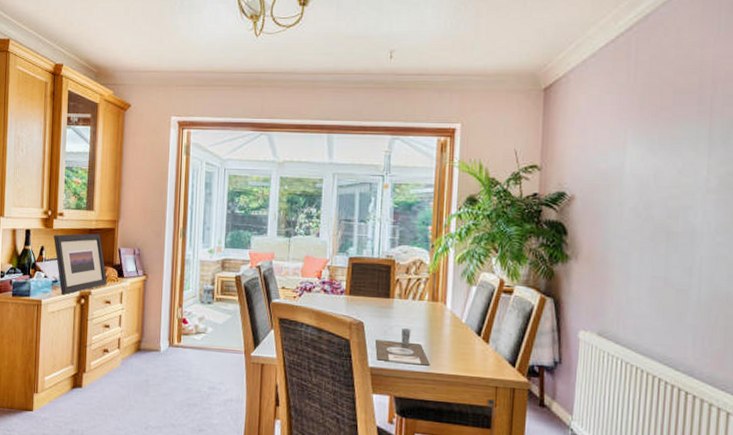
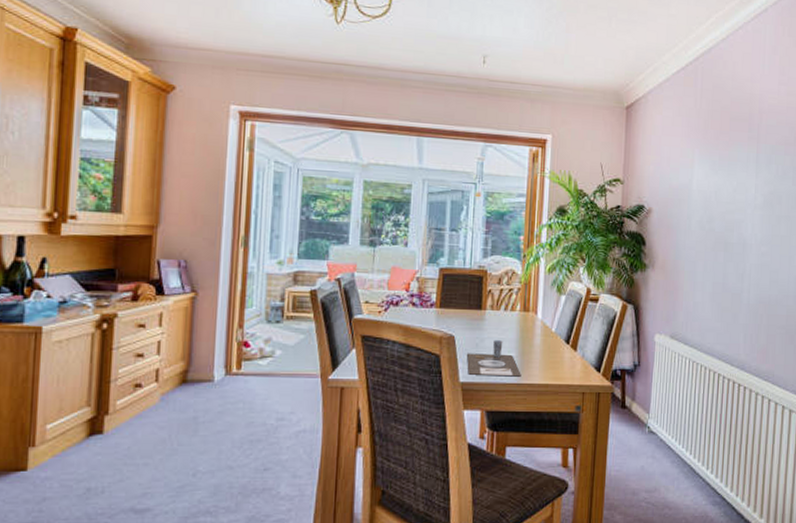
picture frame: present [54,233,107,296] -> none [61,241,141,320]

